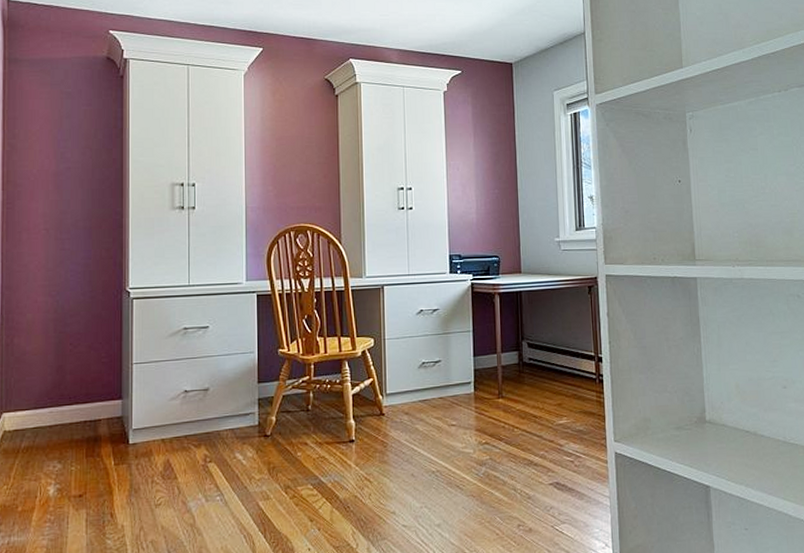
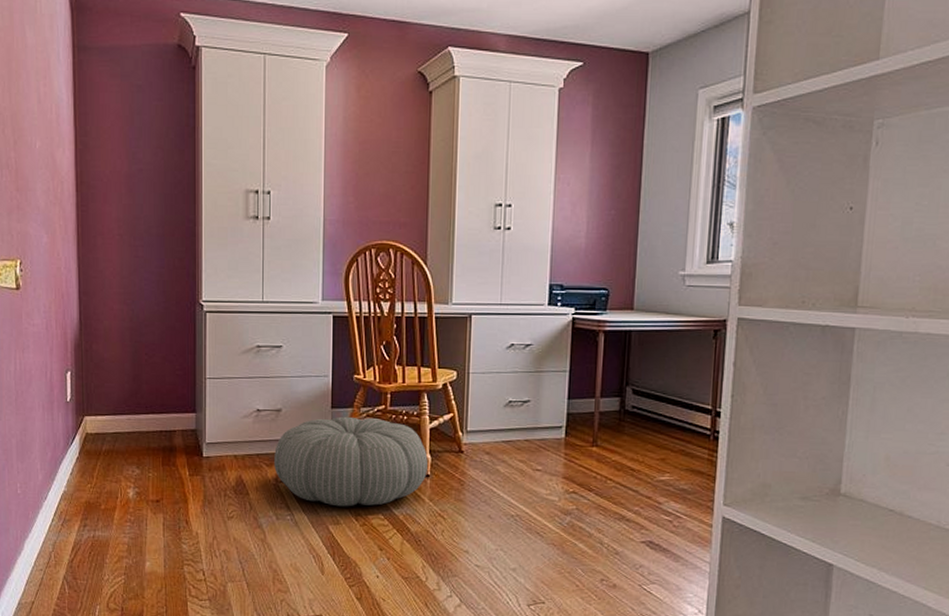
pouf: none [203,389,352,481] -> present [274,416,428,507]

